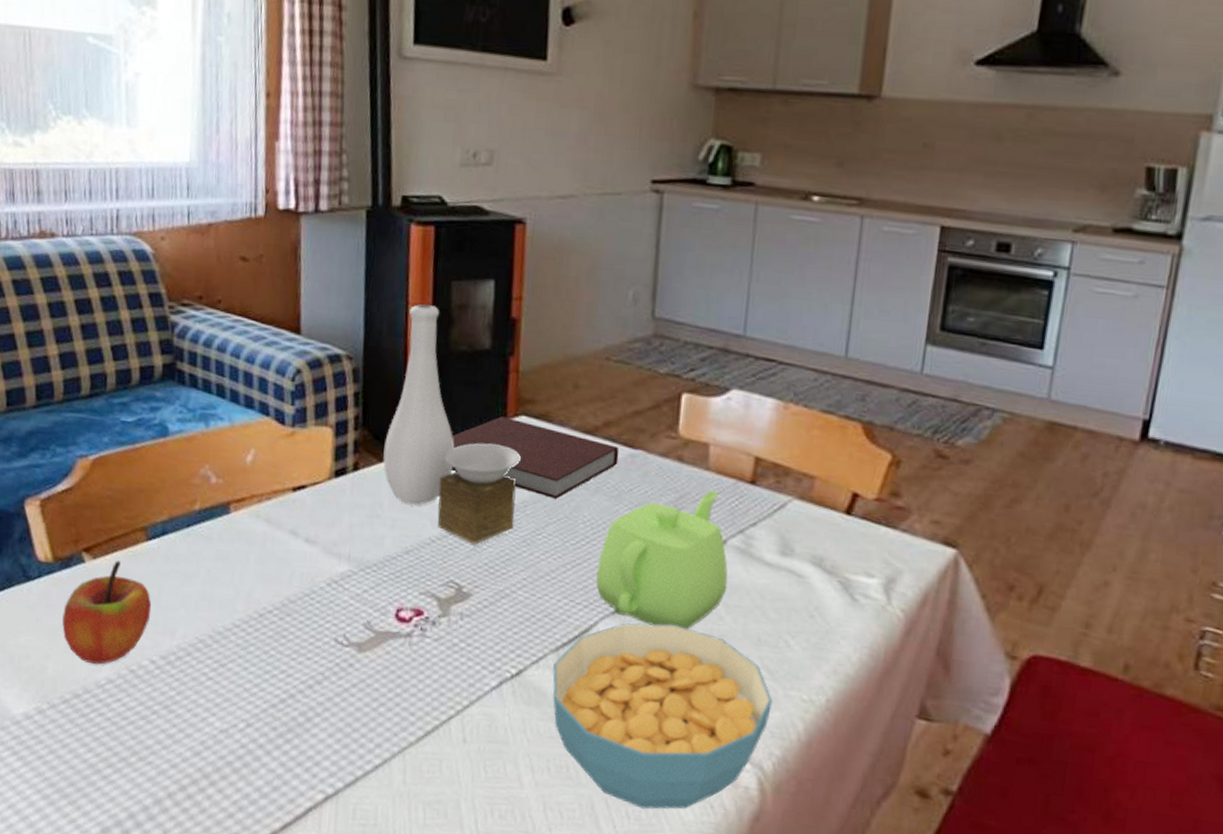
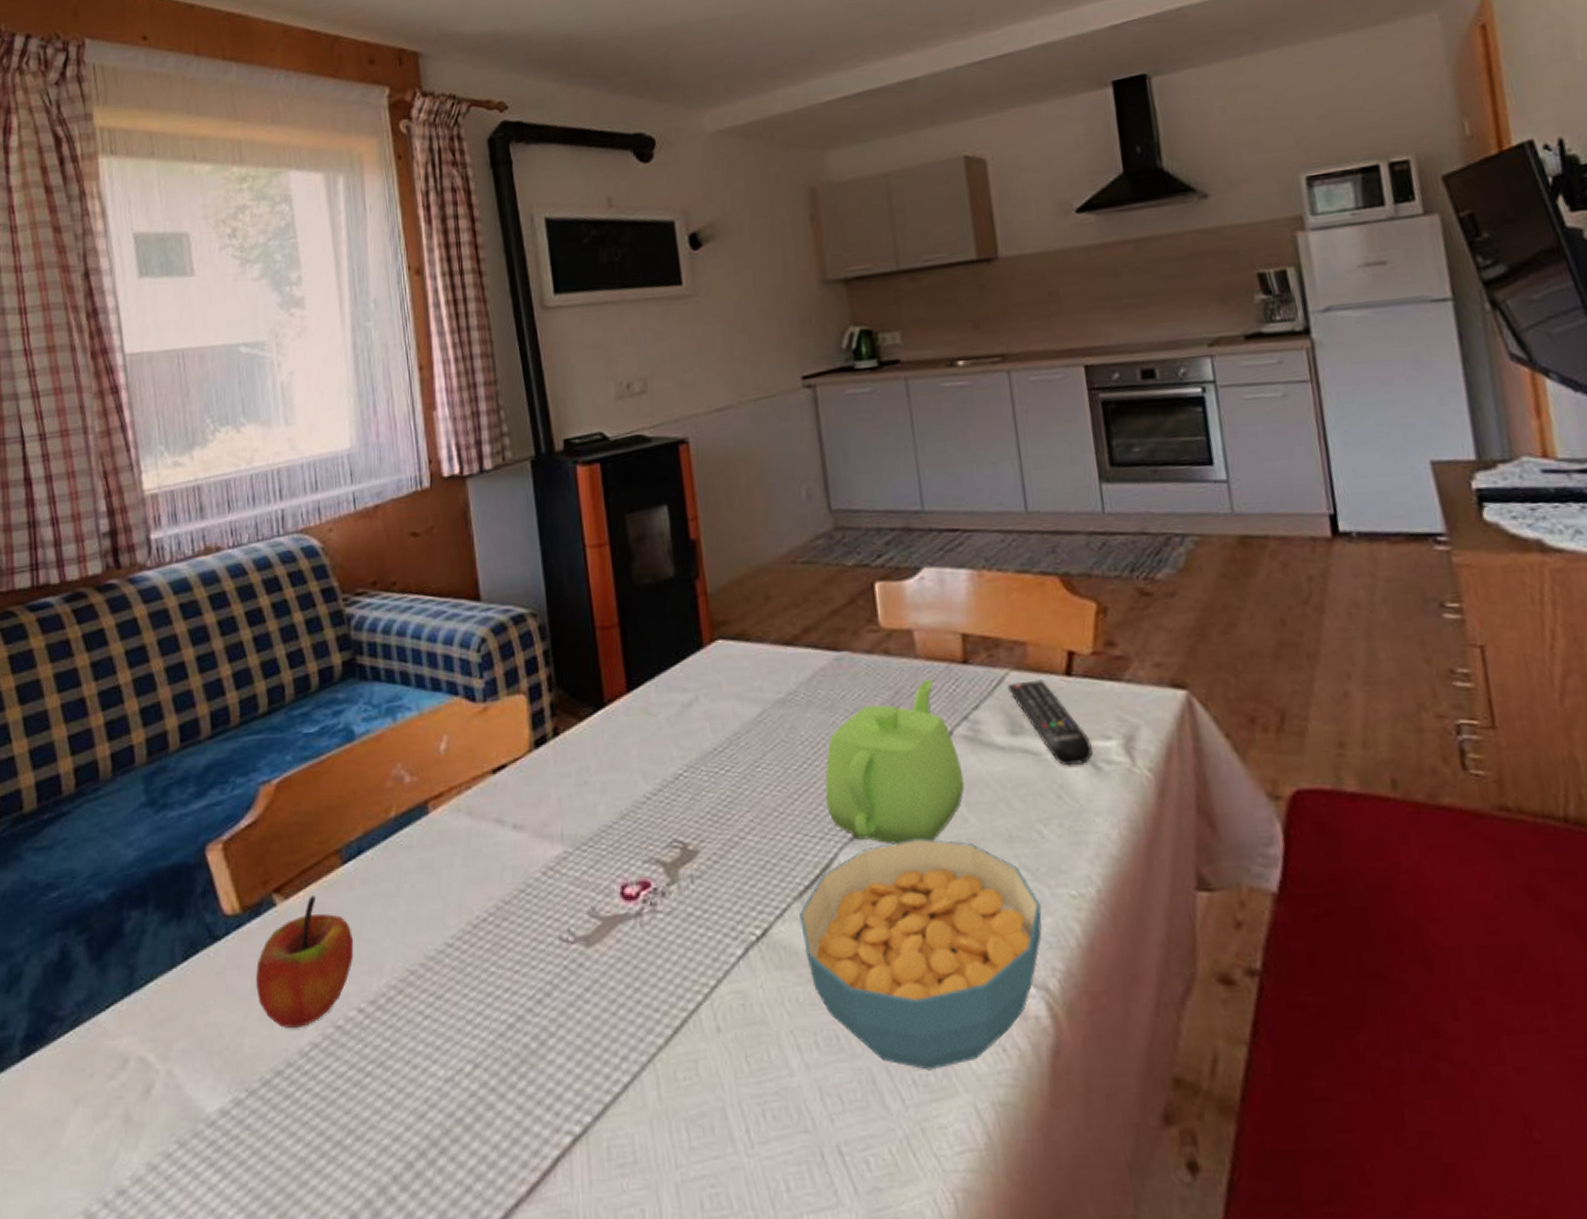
vase: present [383,304,521,545] -> none [582,543,731,793]
notebook: present [451,416,619,499] -> none [650,644,825,723]
remote control: none [787,510,854,593] -> present [1007,679,1093,767]

